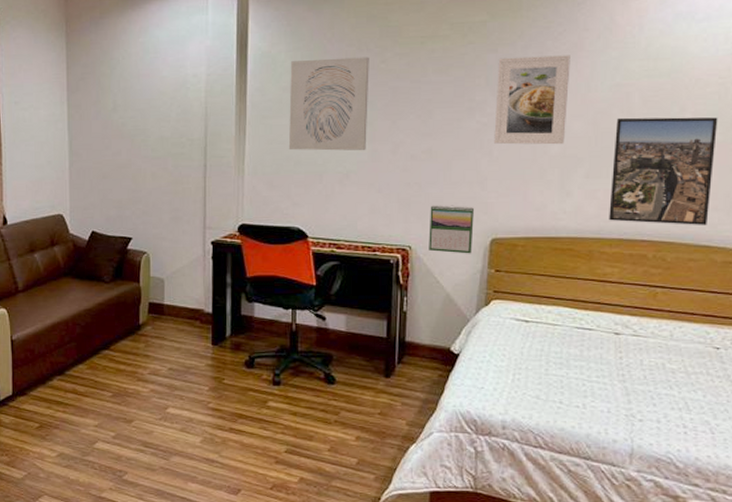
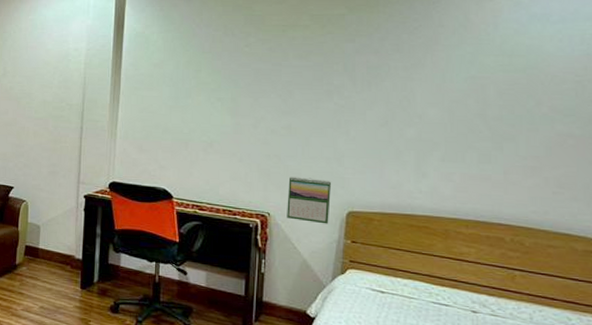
wall art: present [288,57,369,151] -> none [157,40,234,124]
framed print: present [494,55,570,145] -> none [351,47,426,129]
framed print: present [609,117,718,225] -> none [465,107,576,214]

